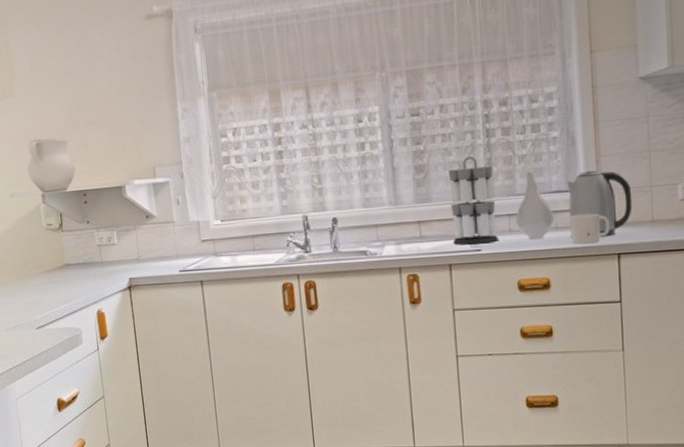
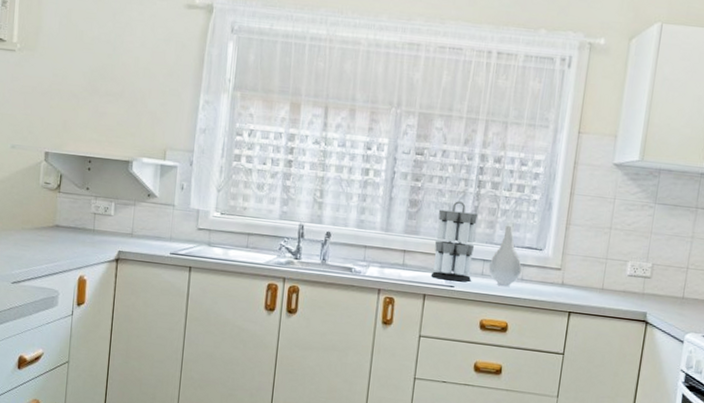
ceramic jug: present [27,137,76,194] -> none [35,96,86,155]
kettle: present [566,170,633,237] -> none [535,234,591,296]
mug: present [568,213,610,245] -> none [532,270,568,299]

